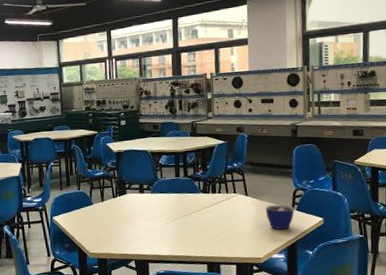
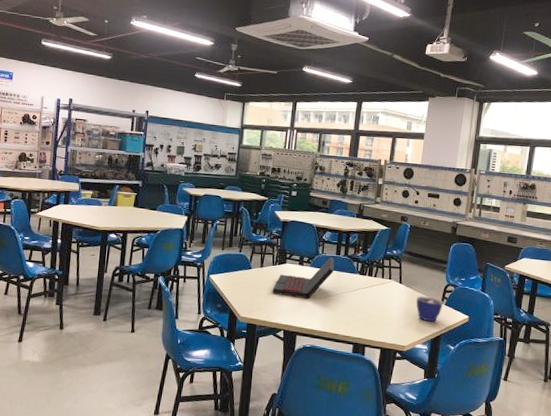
laptop: none [116,180,176,226] -> present [272,257,335,300]

